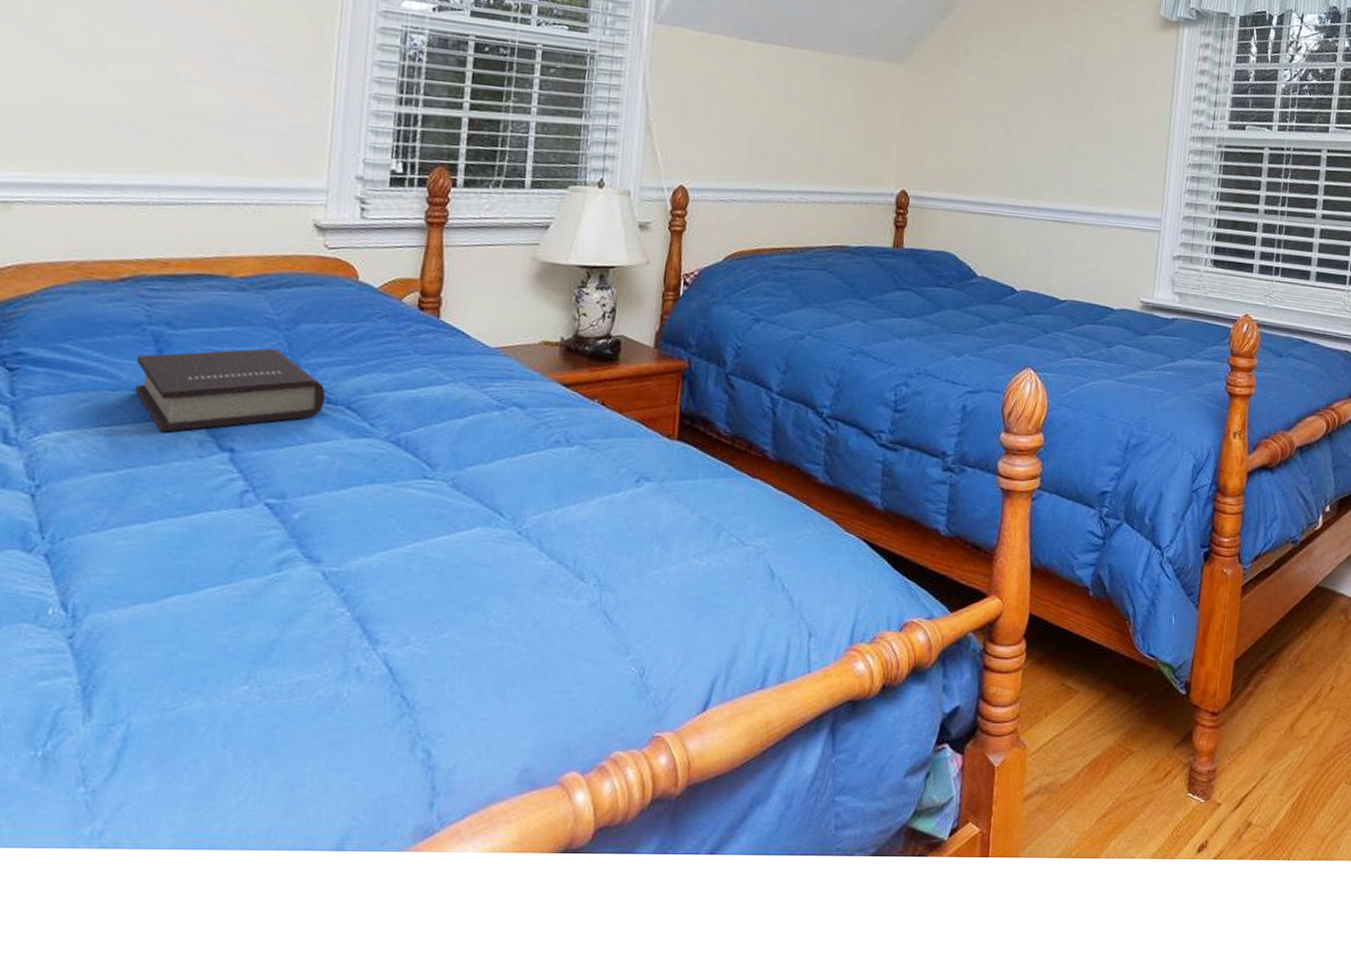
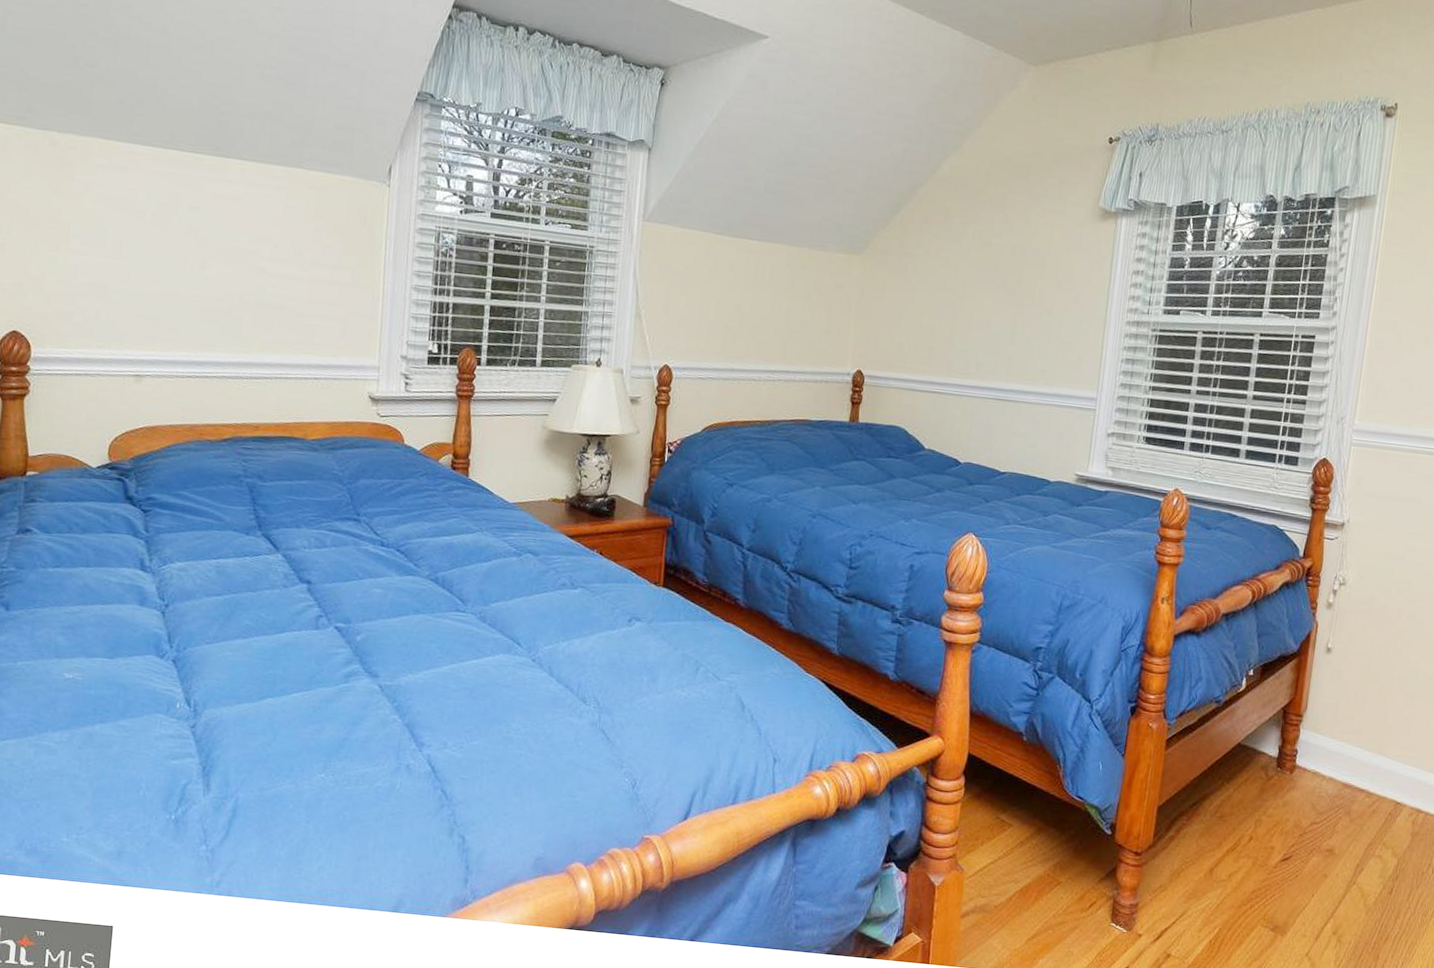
book: present [135,348,326,432] -> none [236,499,380,566]

